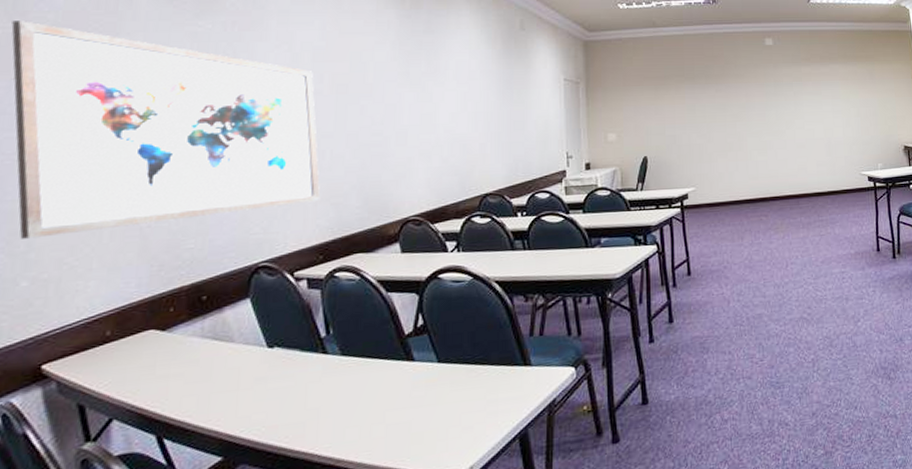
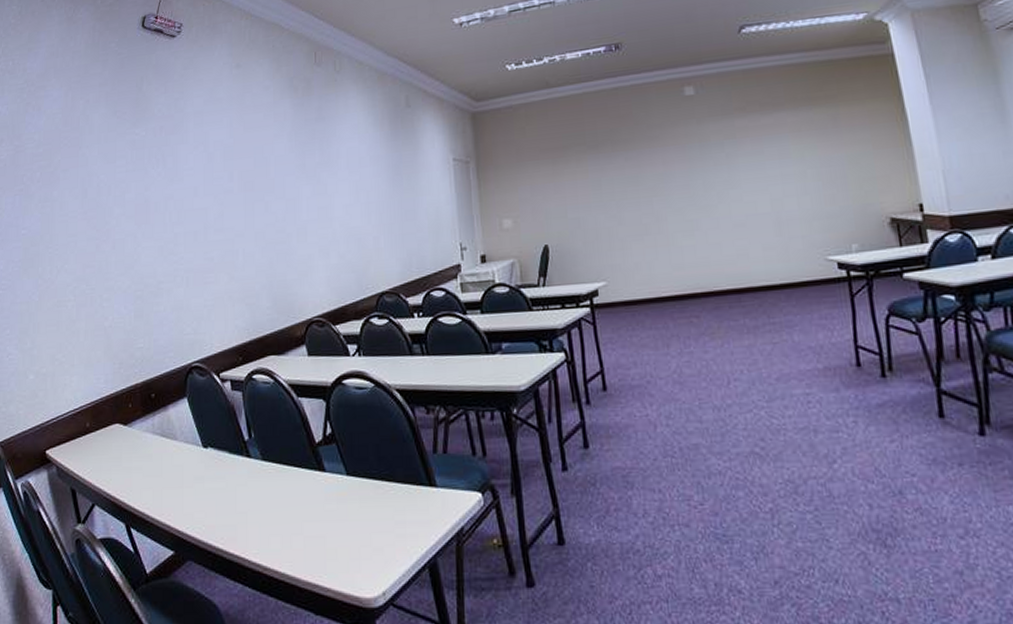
wall art: present [11,21,321,239] -> none [12,142,237,337]

